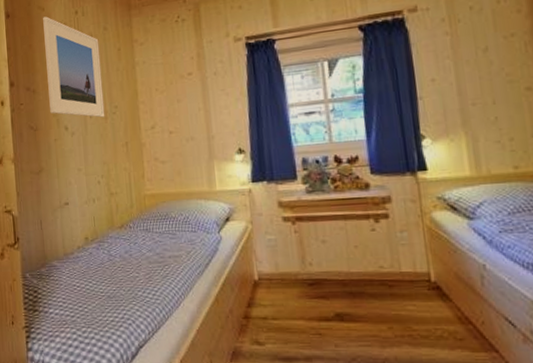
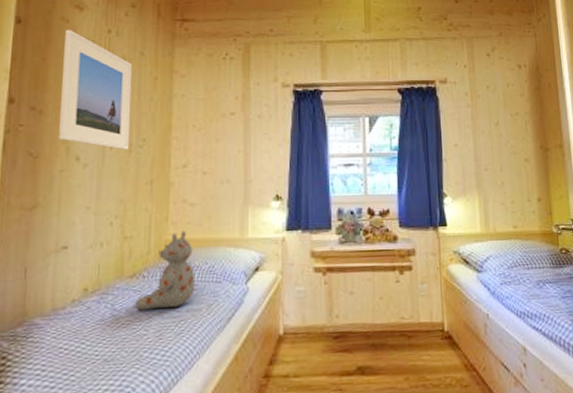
stuffed bear: none [126,186,174,256] -> present [135,230,195,310]

